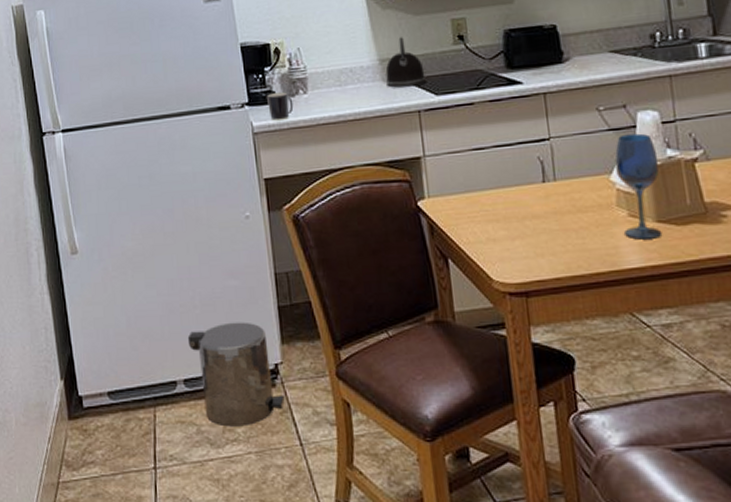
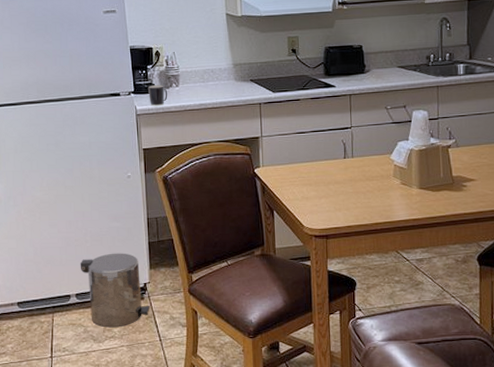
kettle: present [385,37,427,89] -> none [237,48,267,86]
wineglass: present [614,133,662,240] -> none [395,126,425,201]

